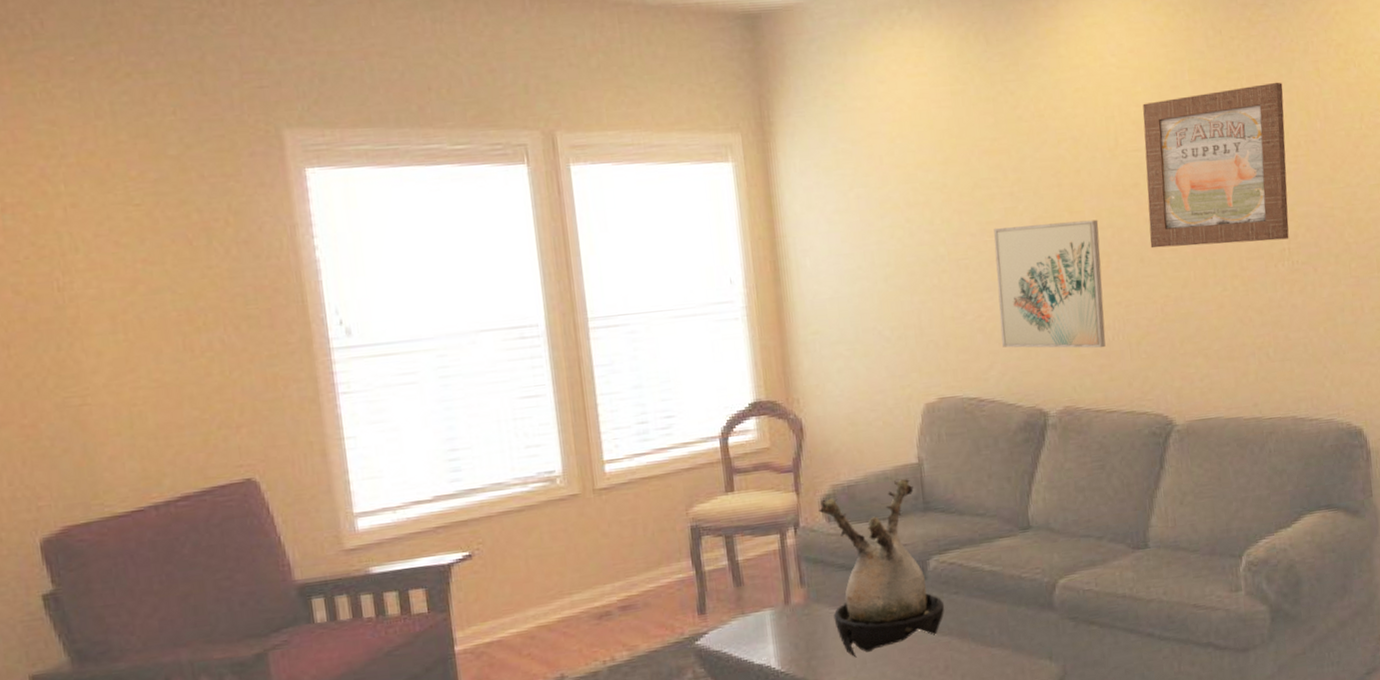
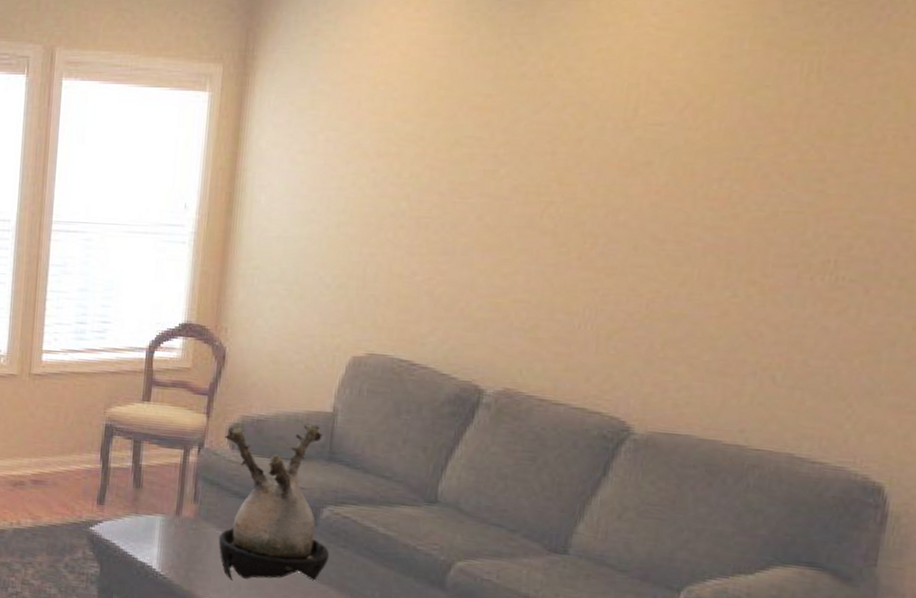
wall art: present [994,219,1106,349] -> none [448,189,592,335]
wall art: present [1142,82,1289,249] -> none [650,61,880,250]

